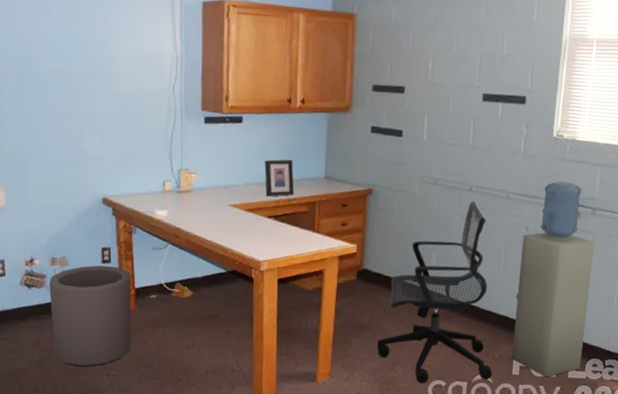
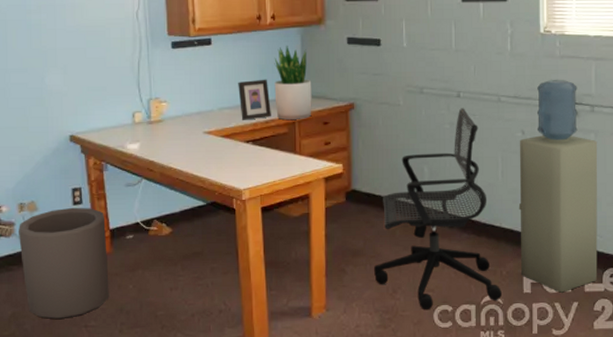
planter: none [298,129,334,201] -> present [274,46,312,121]

